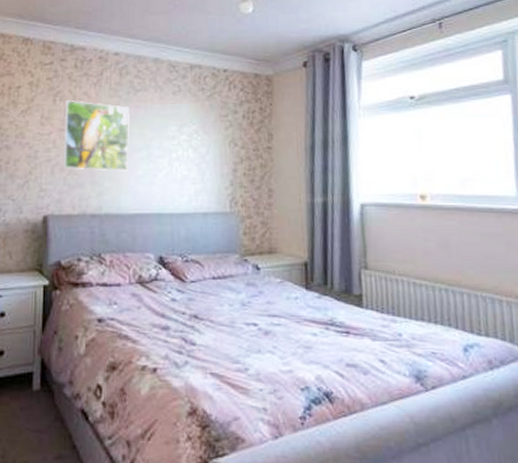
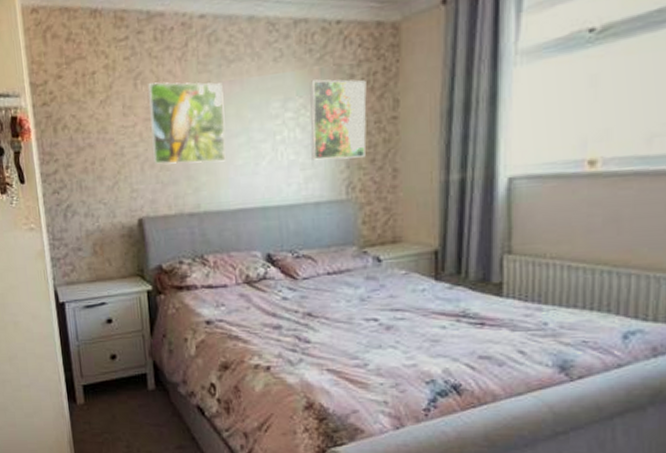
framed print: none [201,112,247,178] -> present [310,79,367,160]

